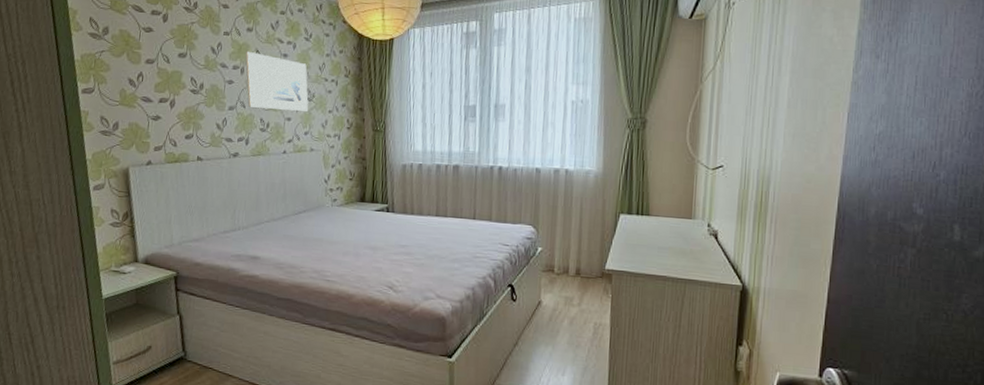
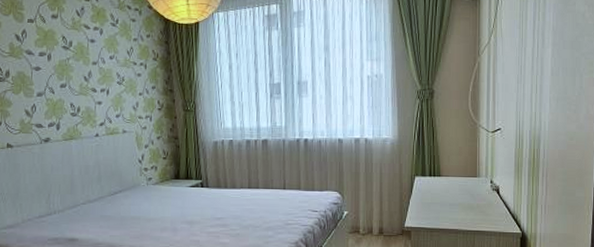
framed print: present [245,51,309,111] -> none [51,37,119,95]

